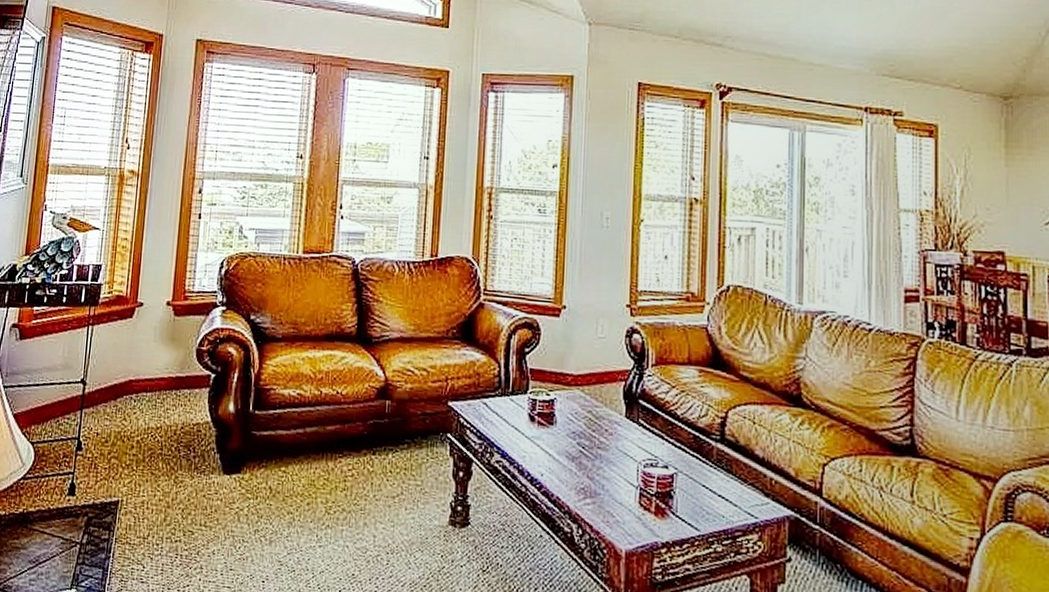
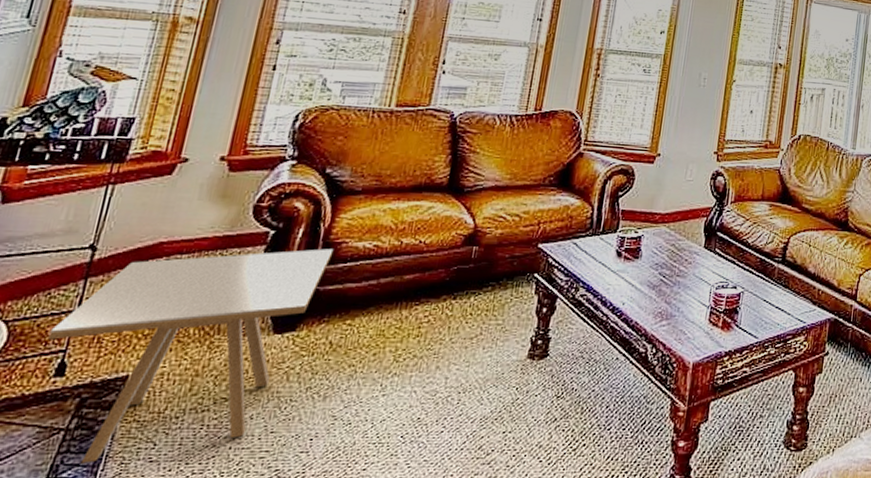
side table: none [61,394,264,576] -> present [47,248,334,464]

